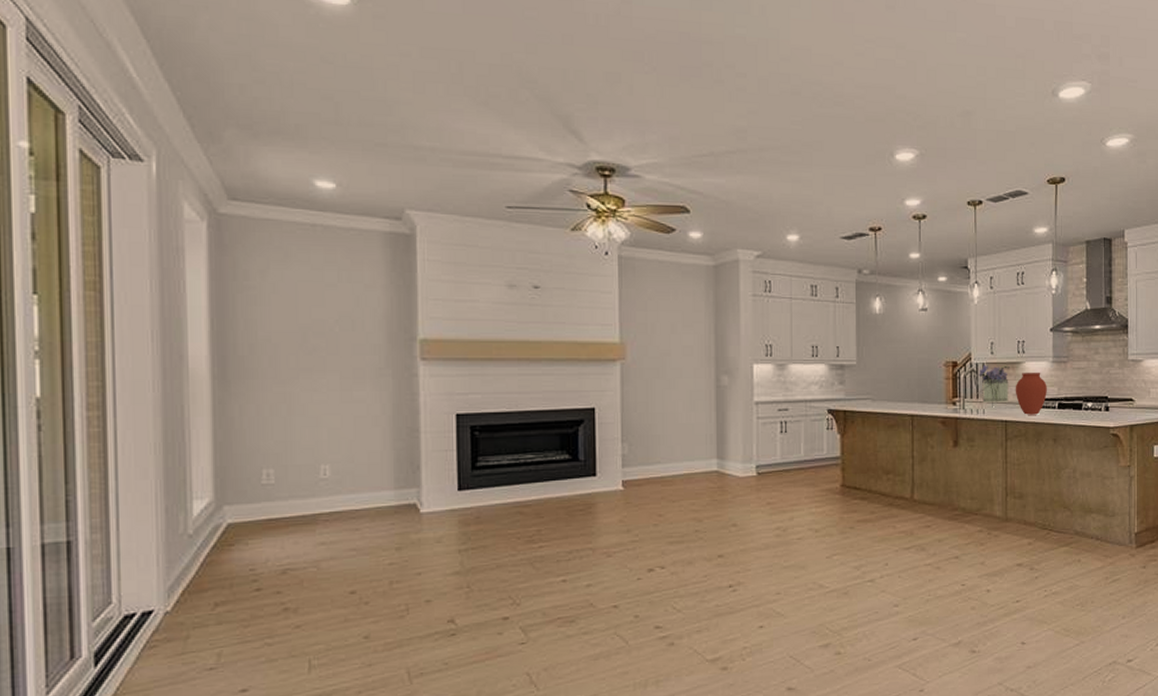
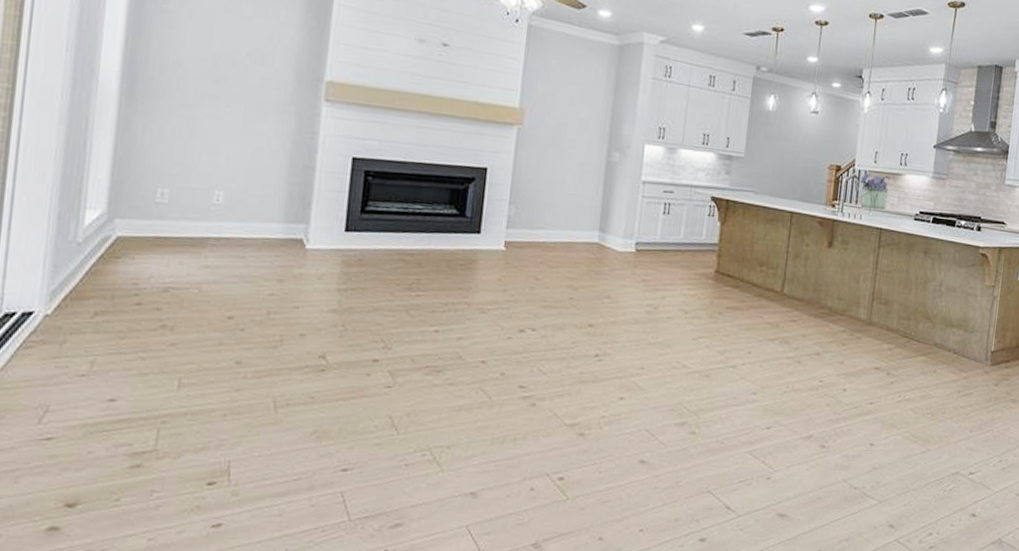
vase: present [1015,373,1047,416] -> none [893,184,924,227]

